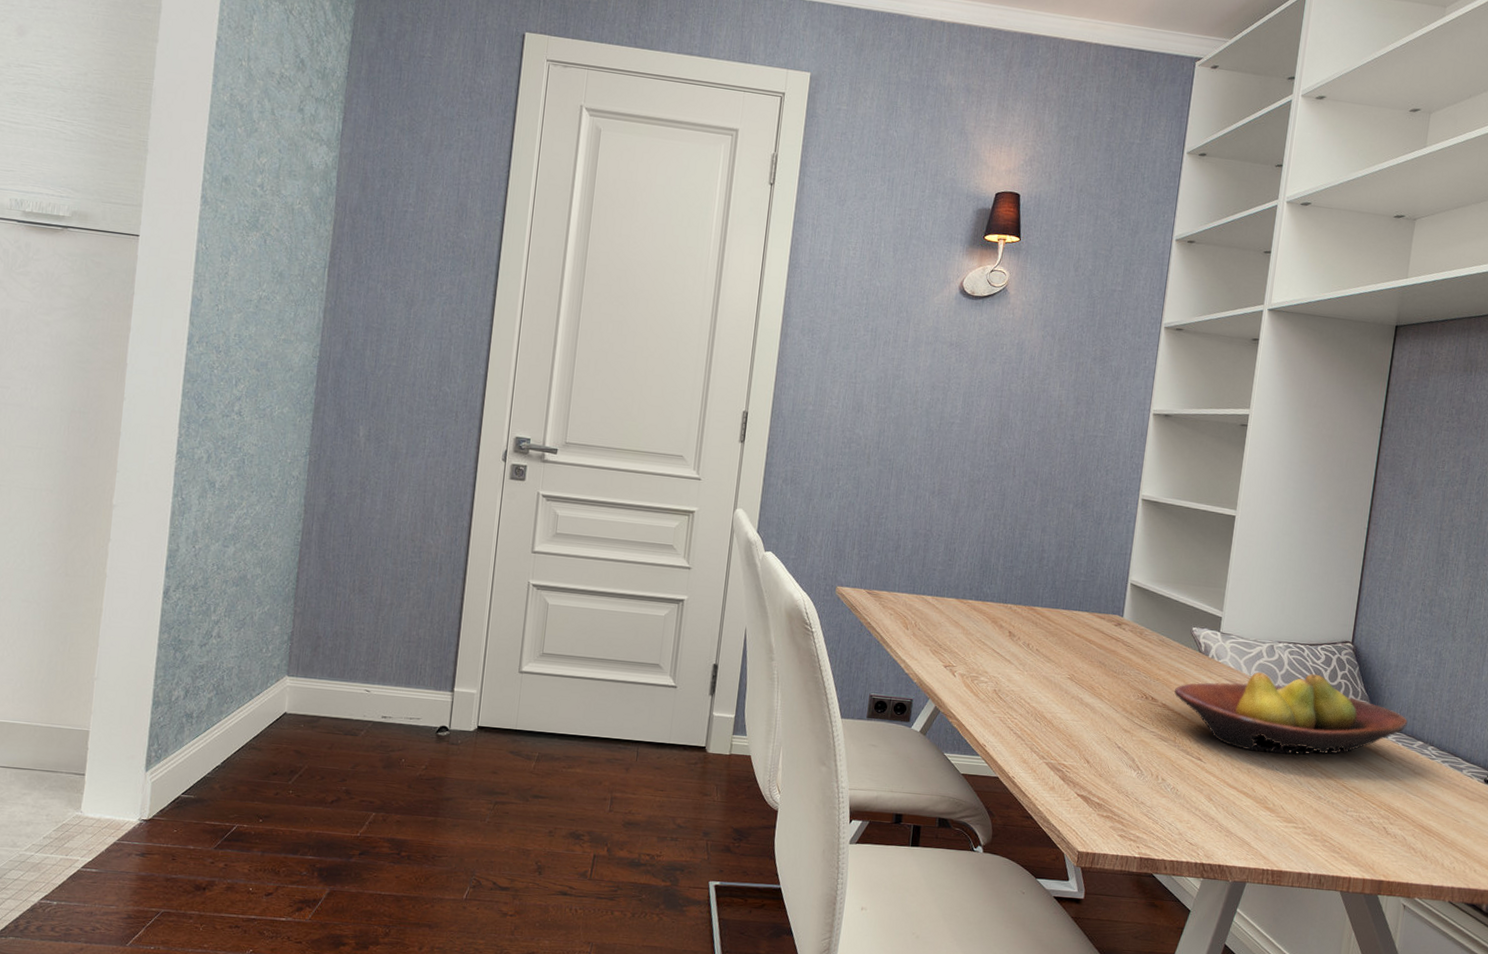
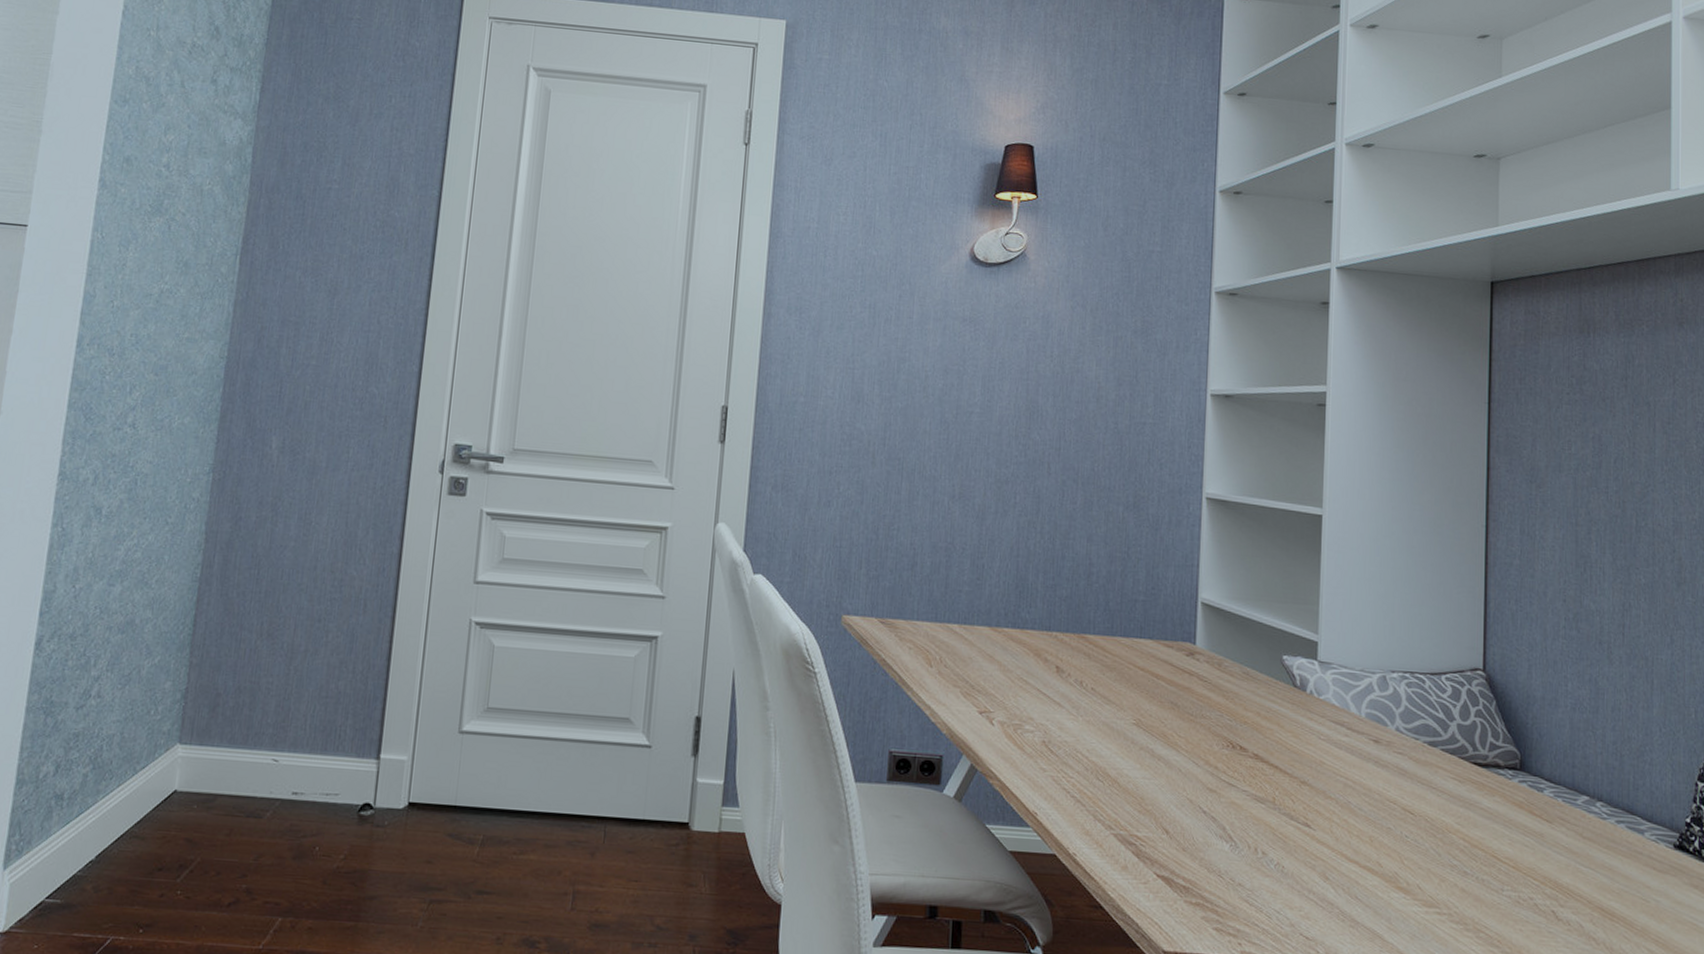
fruit bowl: present [1173,671,1408,755] -> none [1267,709,1566,817]

